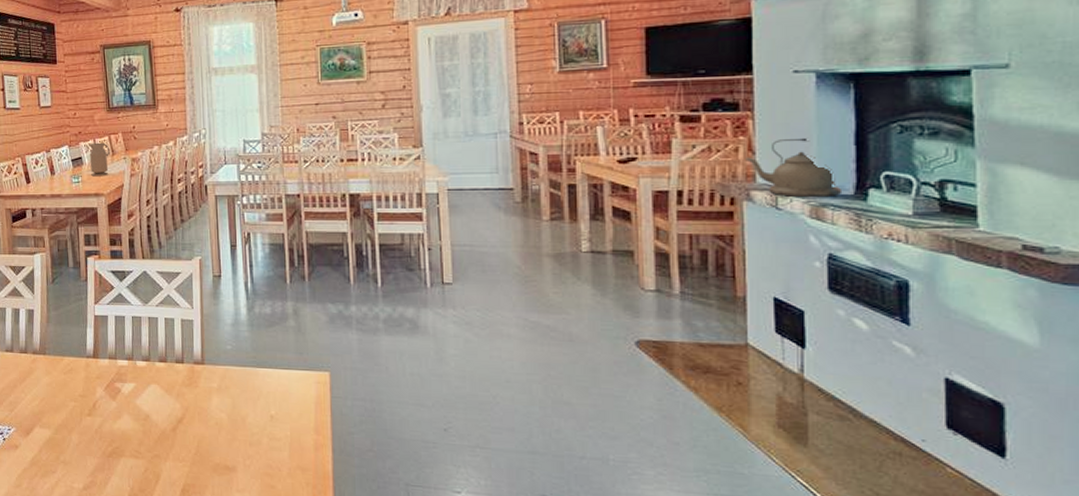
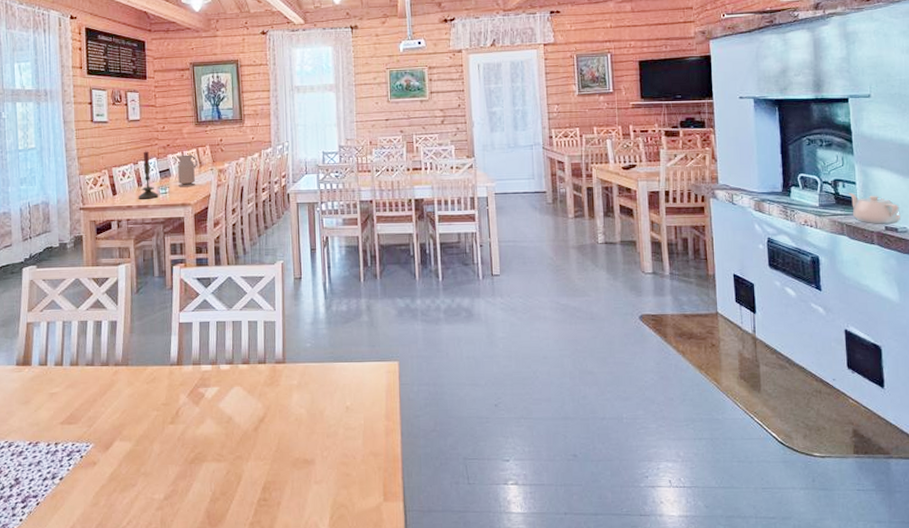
candle: none [51,137,72,188] -> present [138,150,159,199]
kettle: present [745,139,843,198] -> none [710,149,775,195]
teapot: none [962,197,1050,243] -> present [848,192,901,225]

